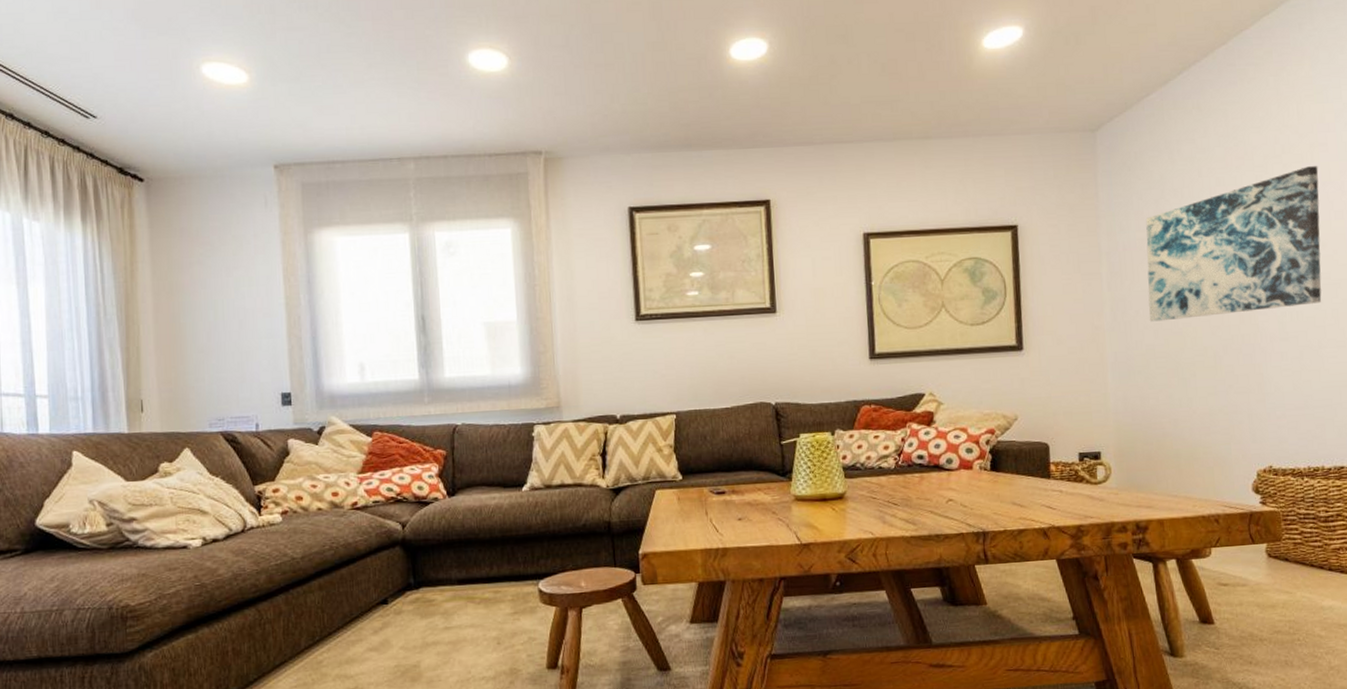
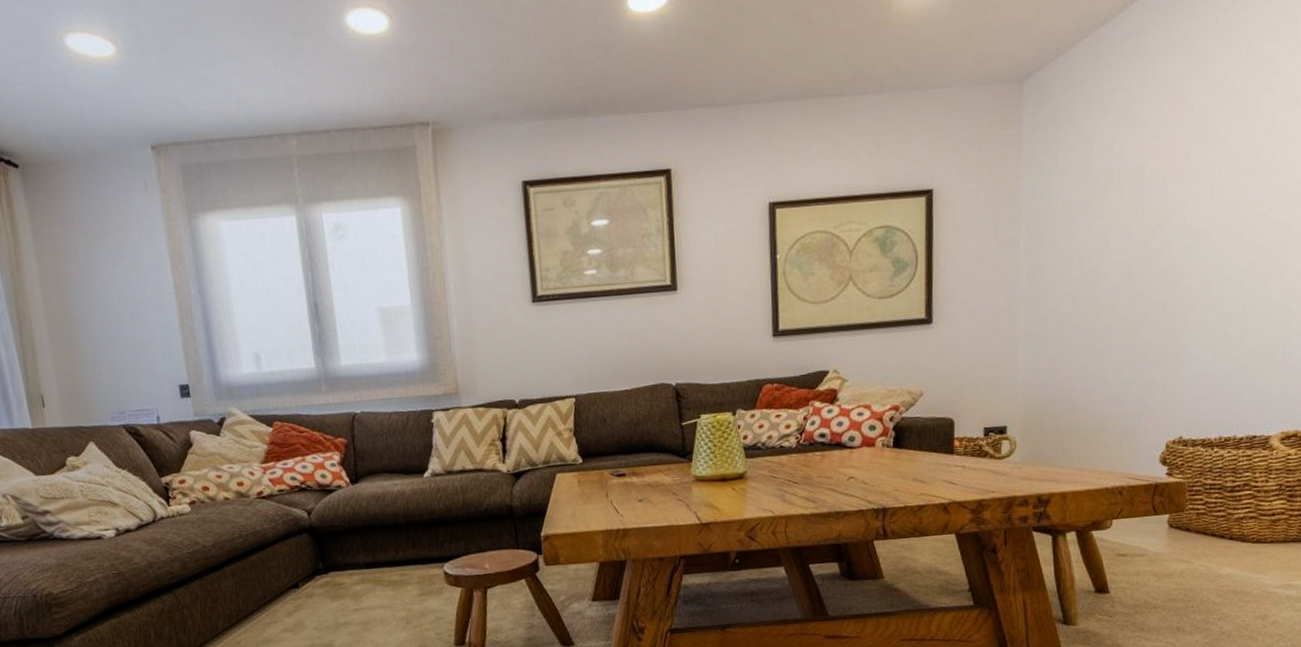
wall art: present [1146,166,1322,322] -> none [1066,114,1263,290]

